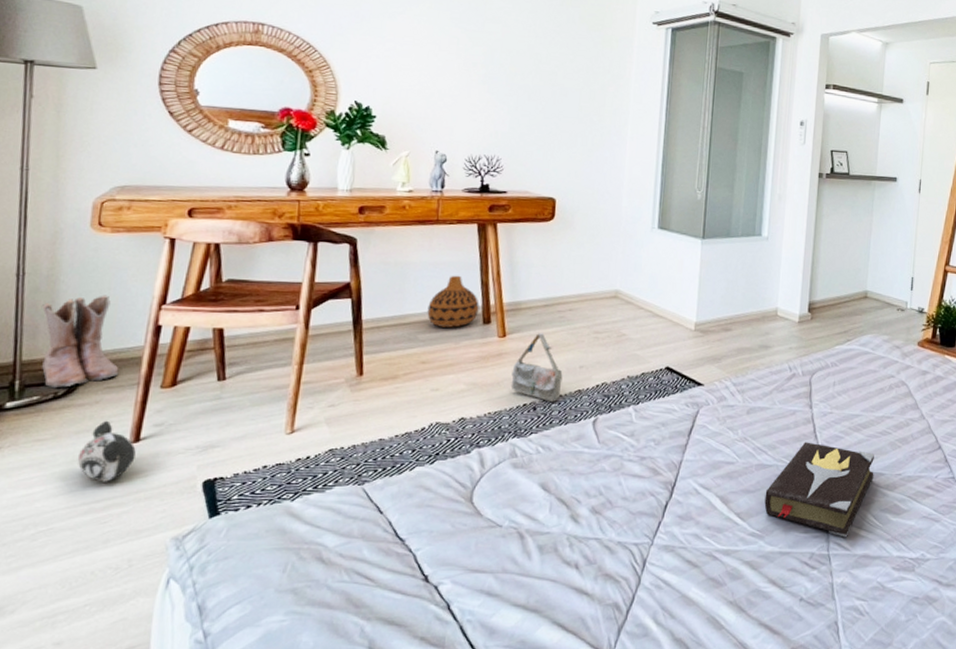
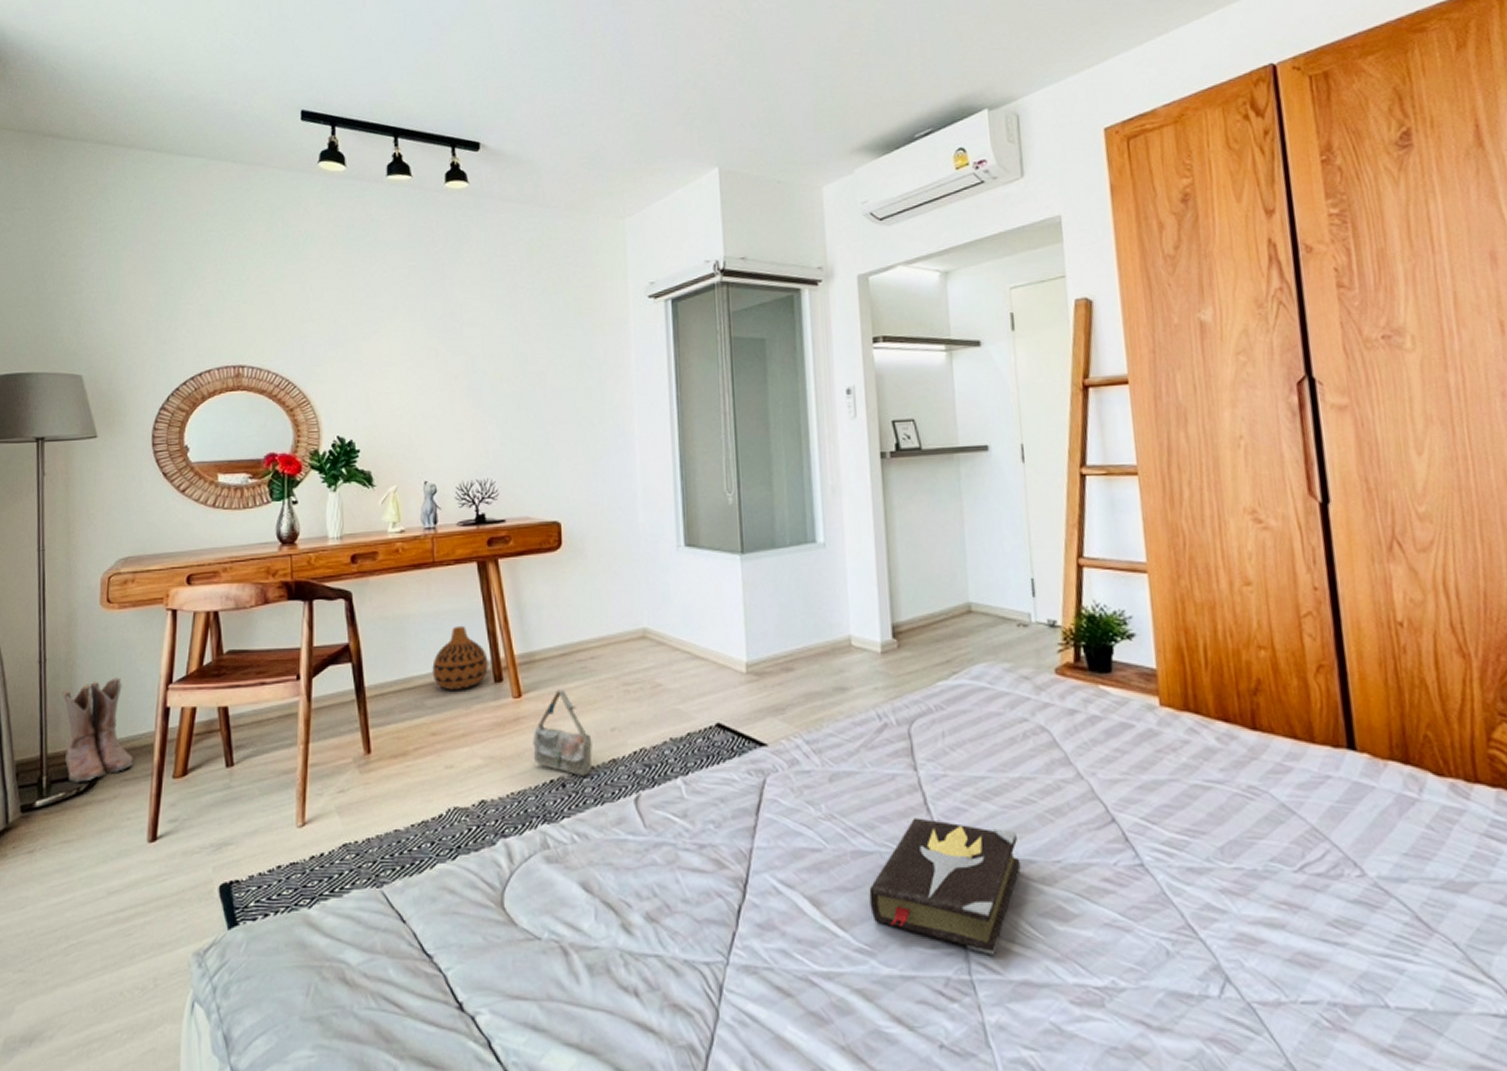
plush toy: present [77,420,136,482] -> none [101,817,154,888]

